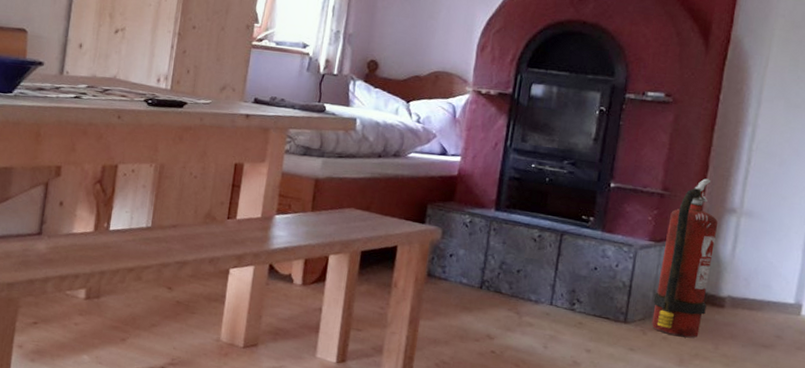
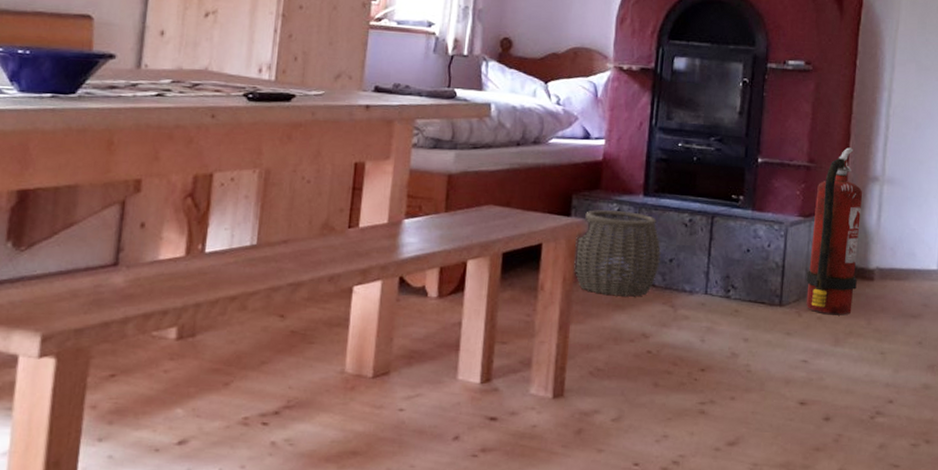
woven basket: none [426,219,510,301] -> present [574,210,662,297]

